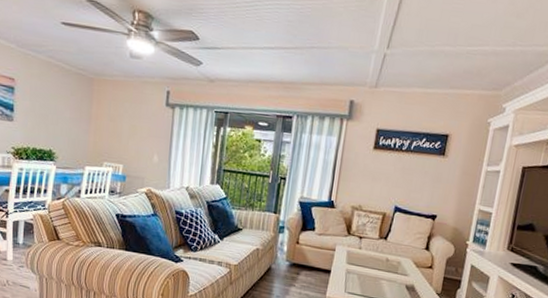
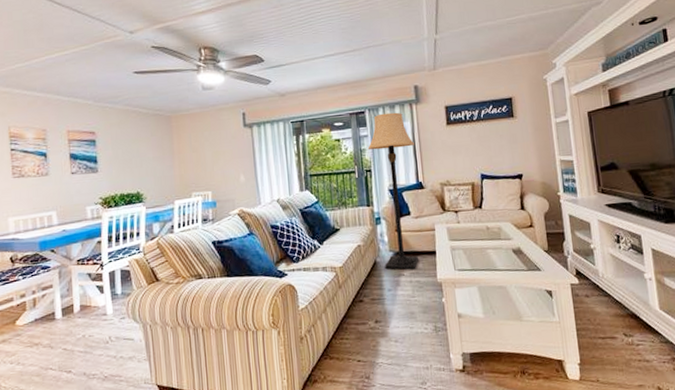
lamp: none [278,122,337,283] -> present [367,112,418,270]

